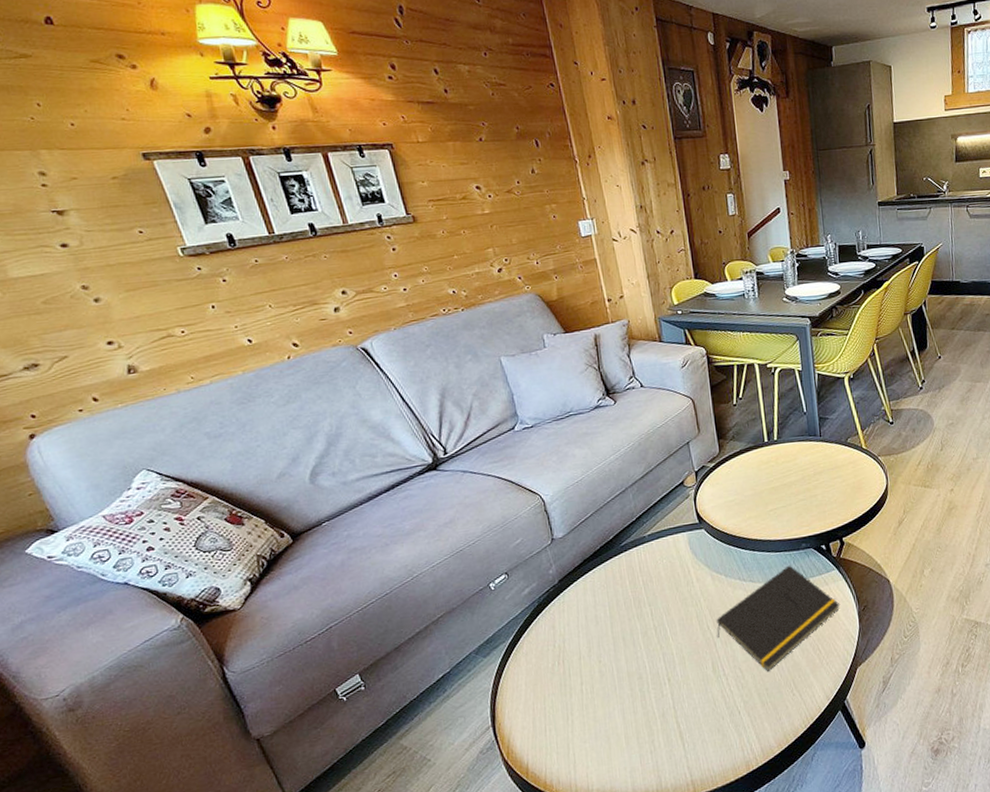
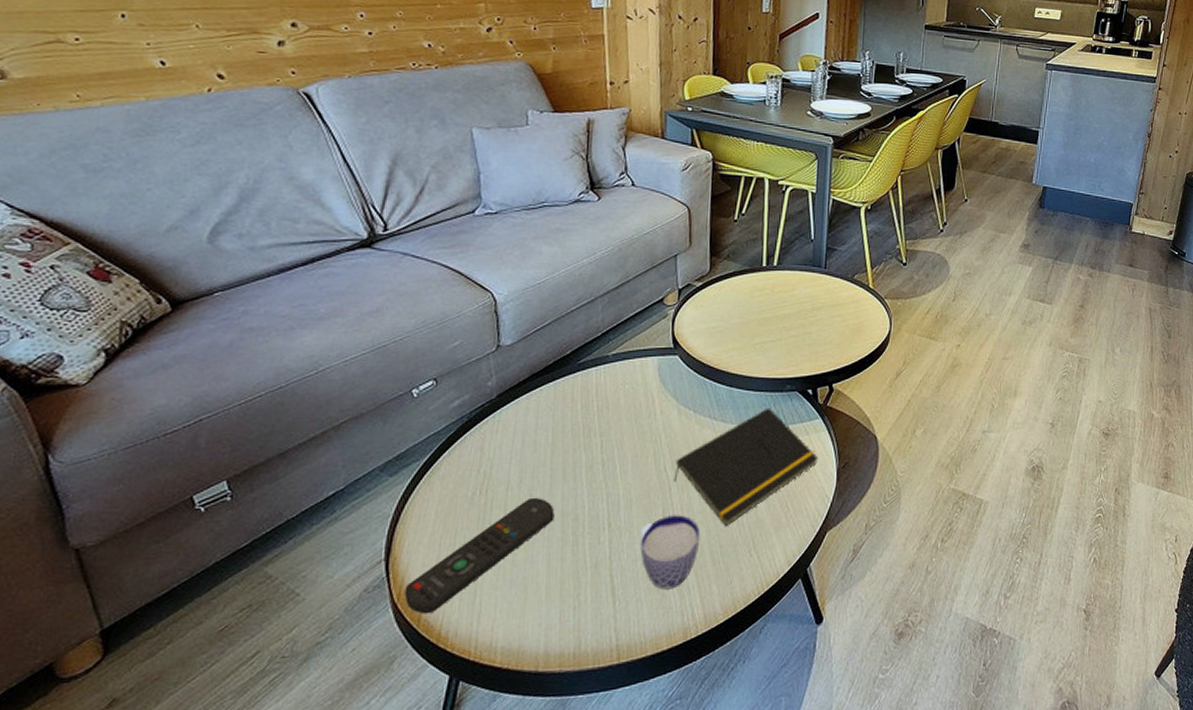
remote control: none [511,662,623,768] -> present [404,497,555,615]
cup: none [696,665,748,731] -> present [640,515,701,590]

